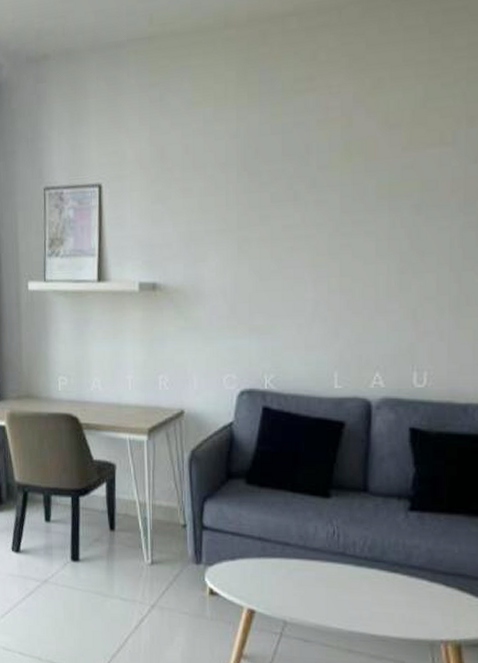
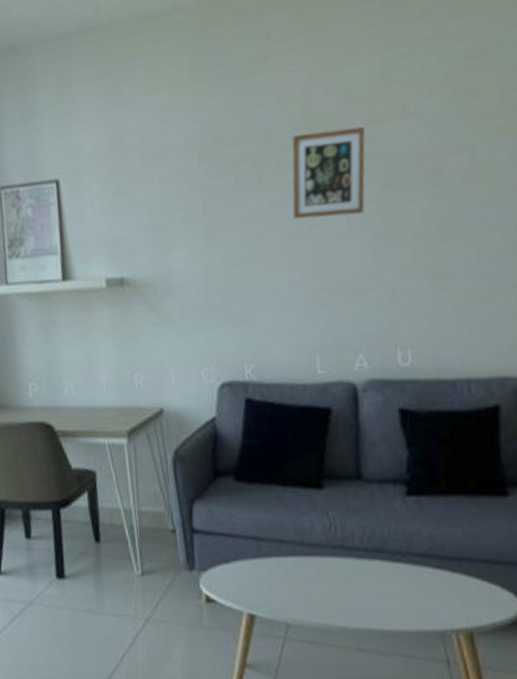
picture frame: none [324,151,401,239] -> present [292,126,365,219]

